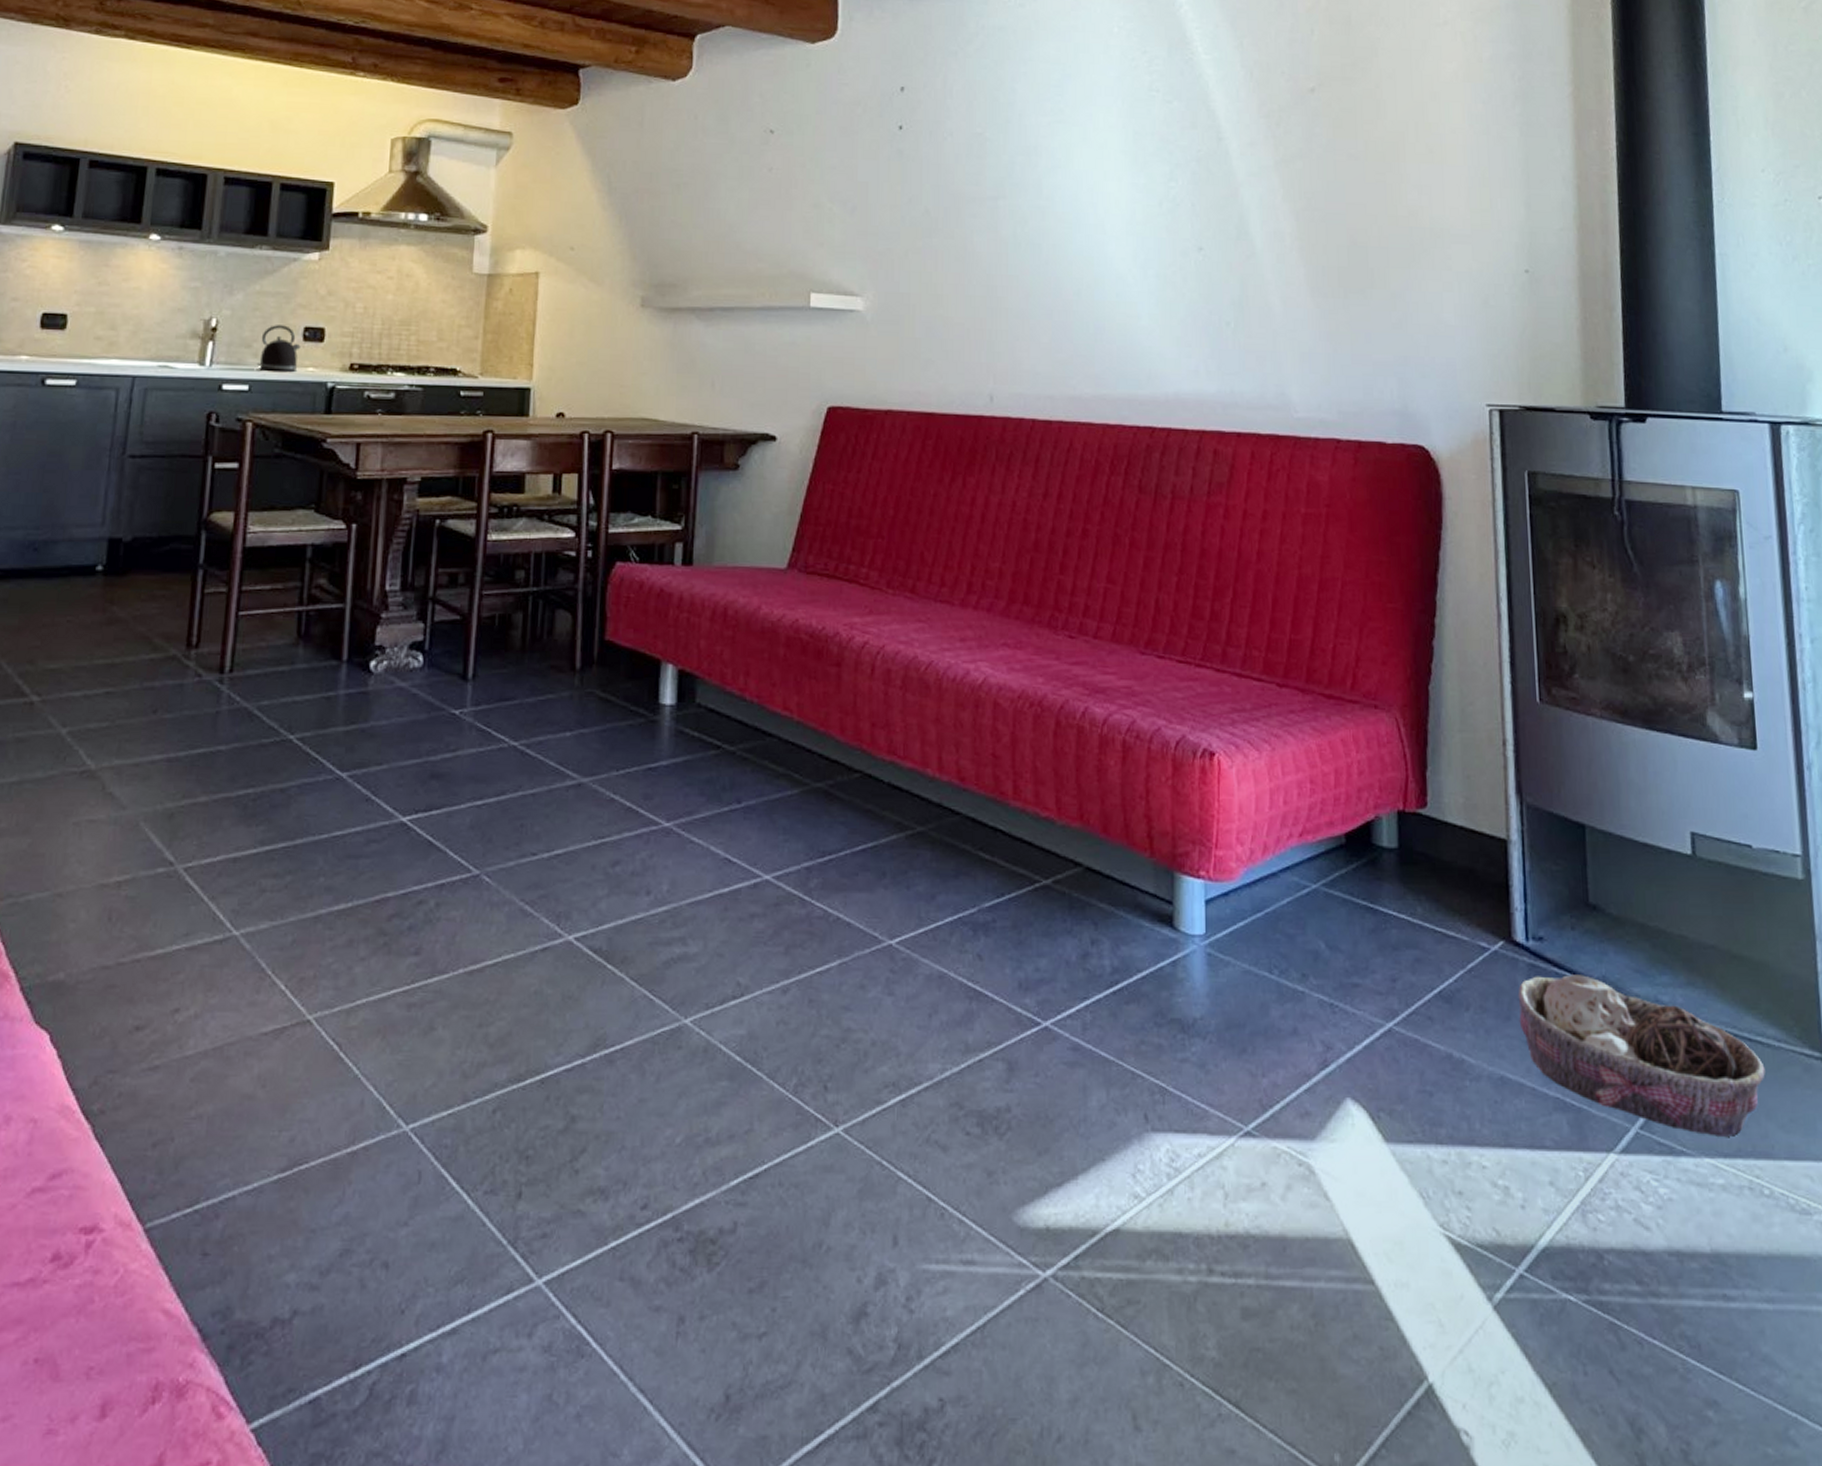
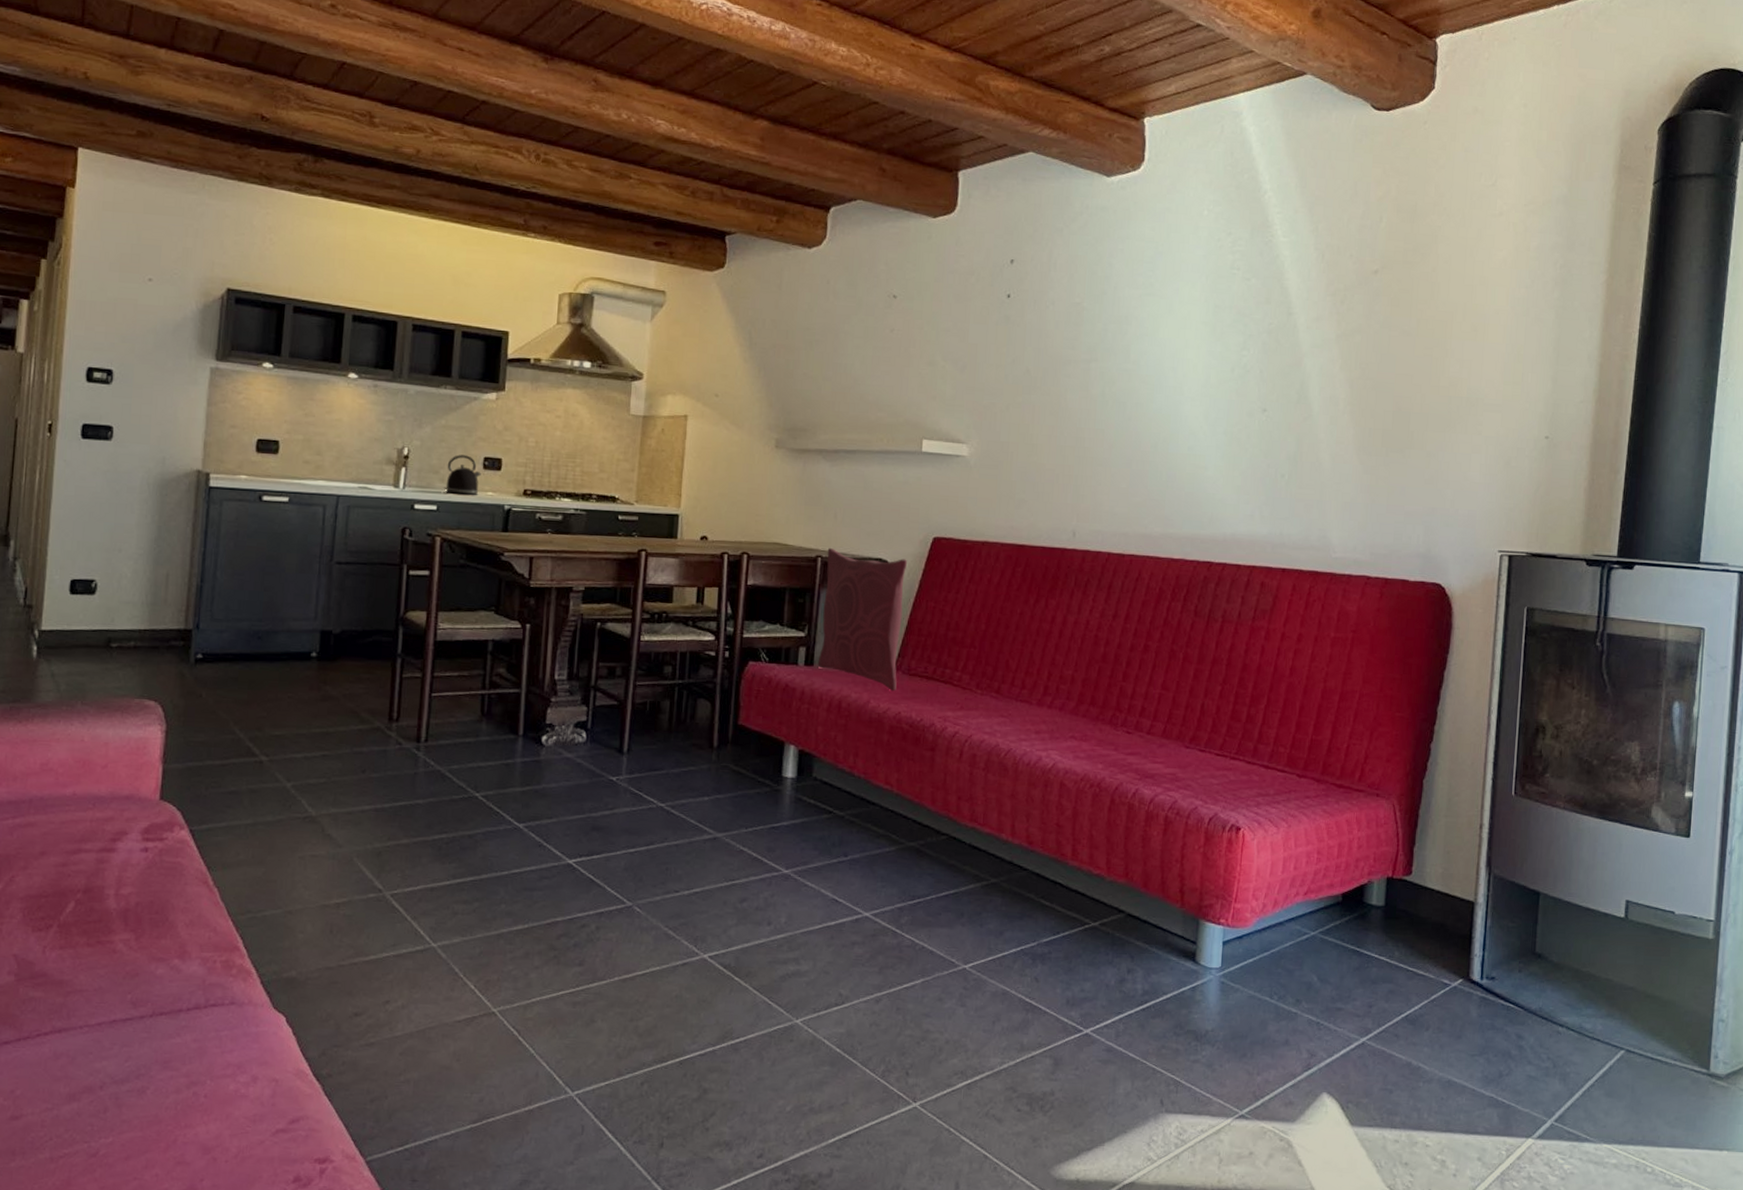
pillow: none [697,422,799,594] -> present [817,547,908,692]
decorative basket: present [1518,975,1765,1137] -> none [1468,1006,1661,1129]

